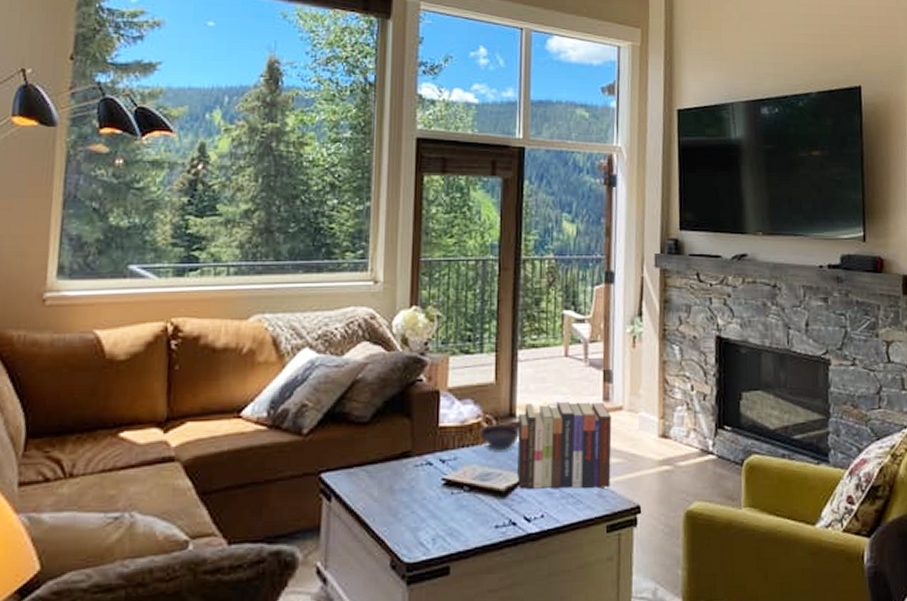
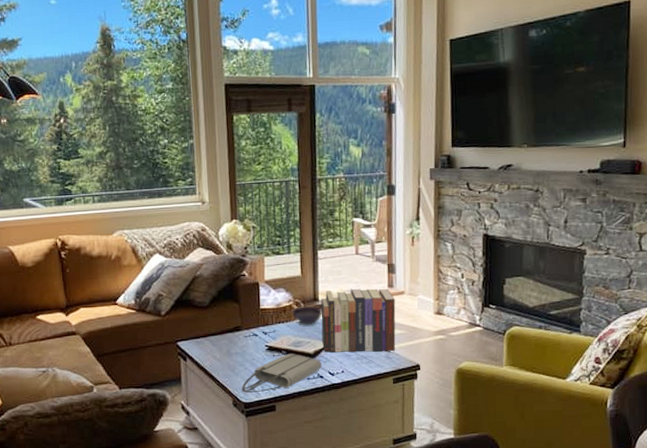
tote bag: none [404,490,516,548] -> present [241,353,322,393]

